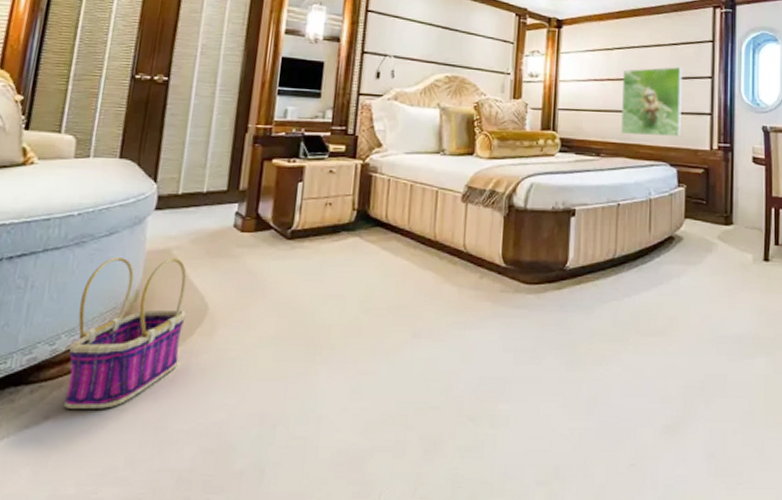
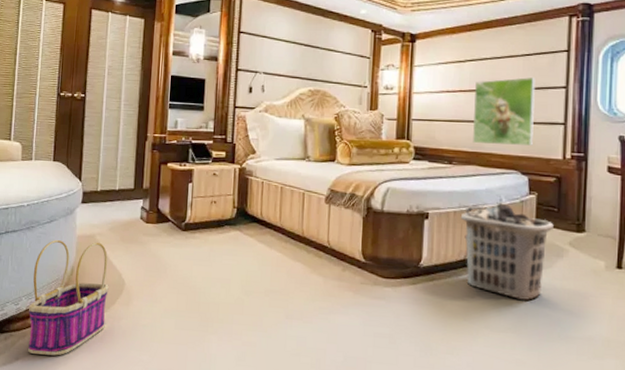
clothes hamper: none [608,196,703,300] -> present [460,203,554,300]

